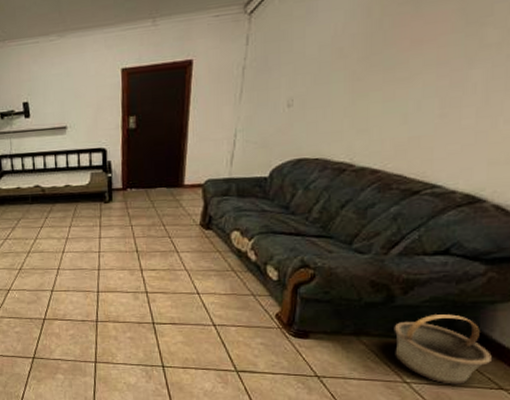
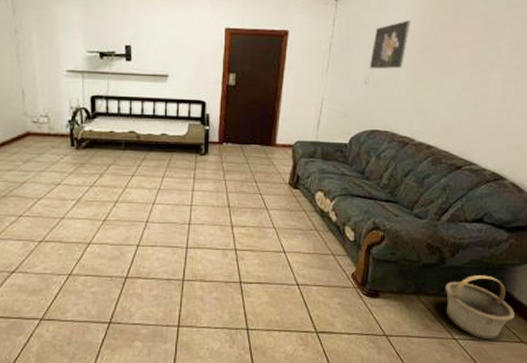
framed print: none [293,21,351,89] -> present [369,20,411,70]

